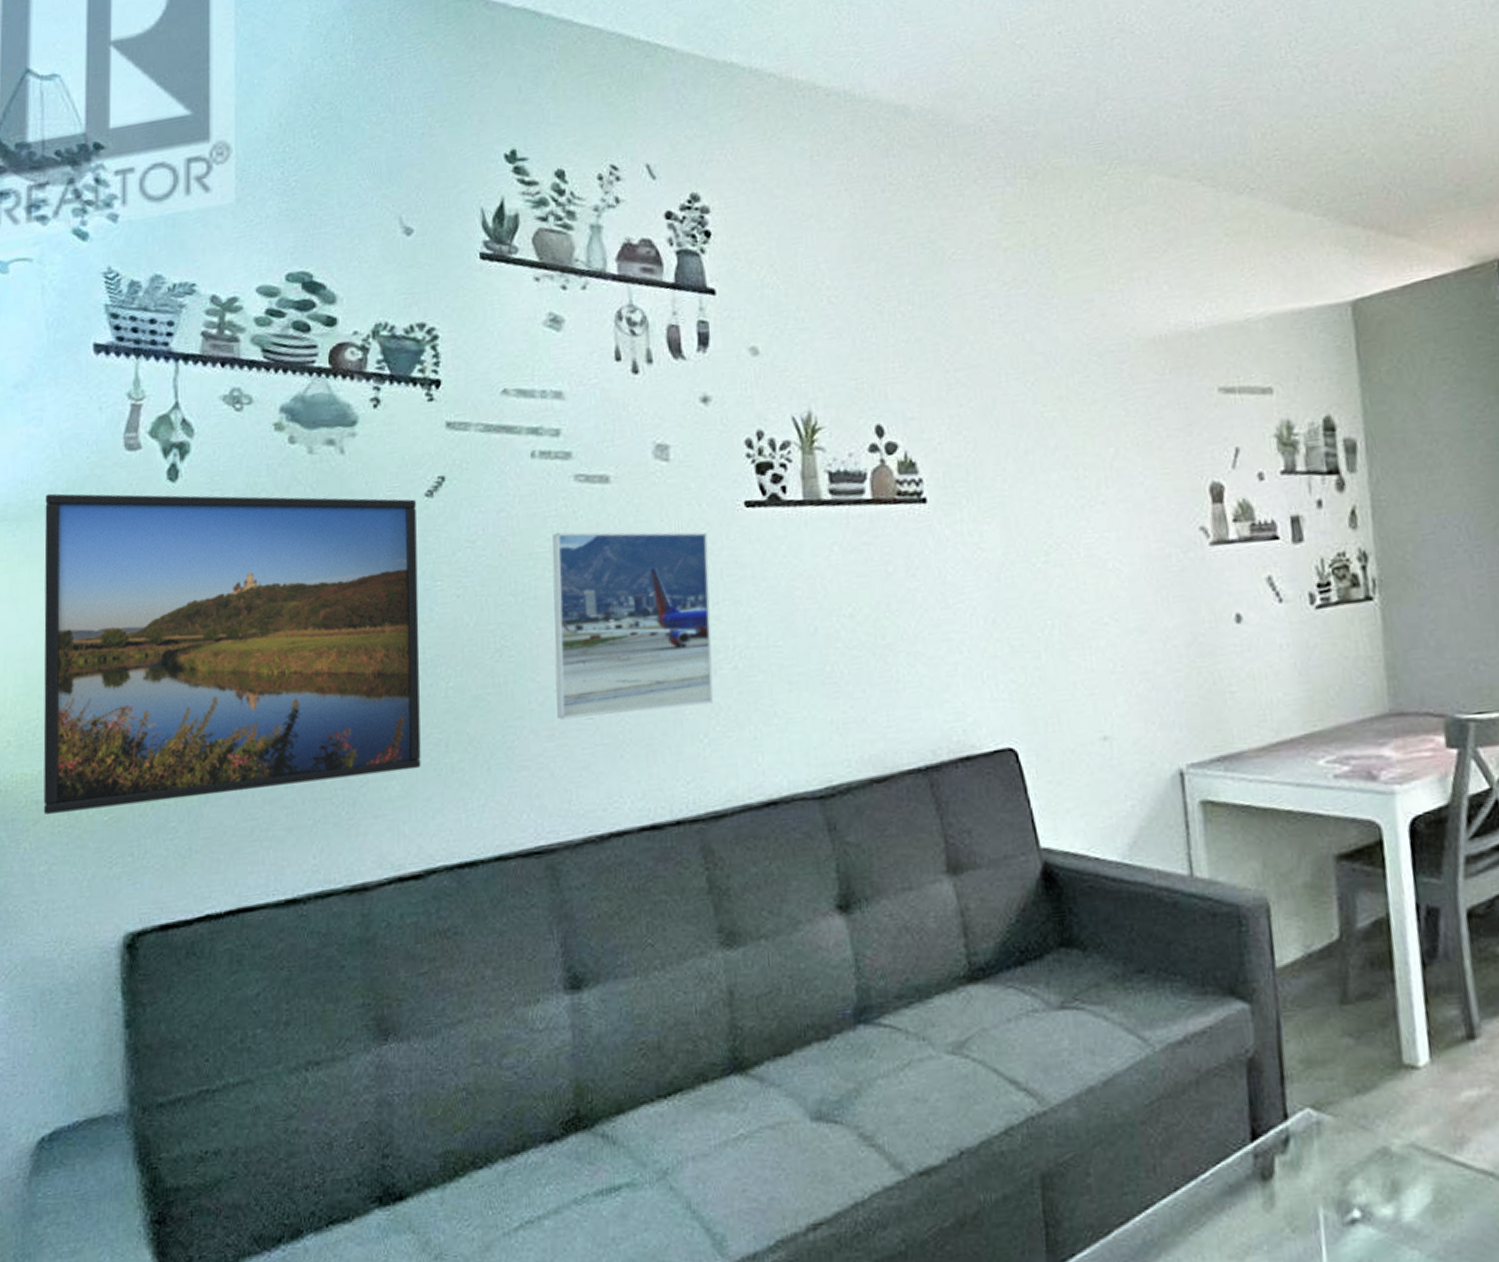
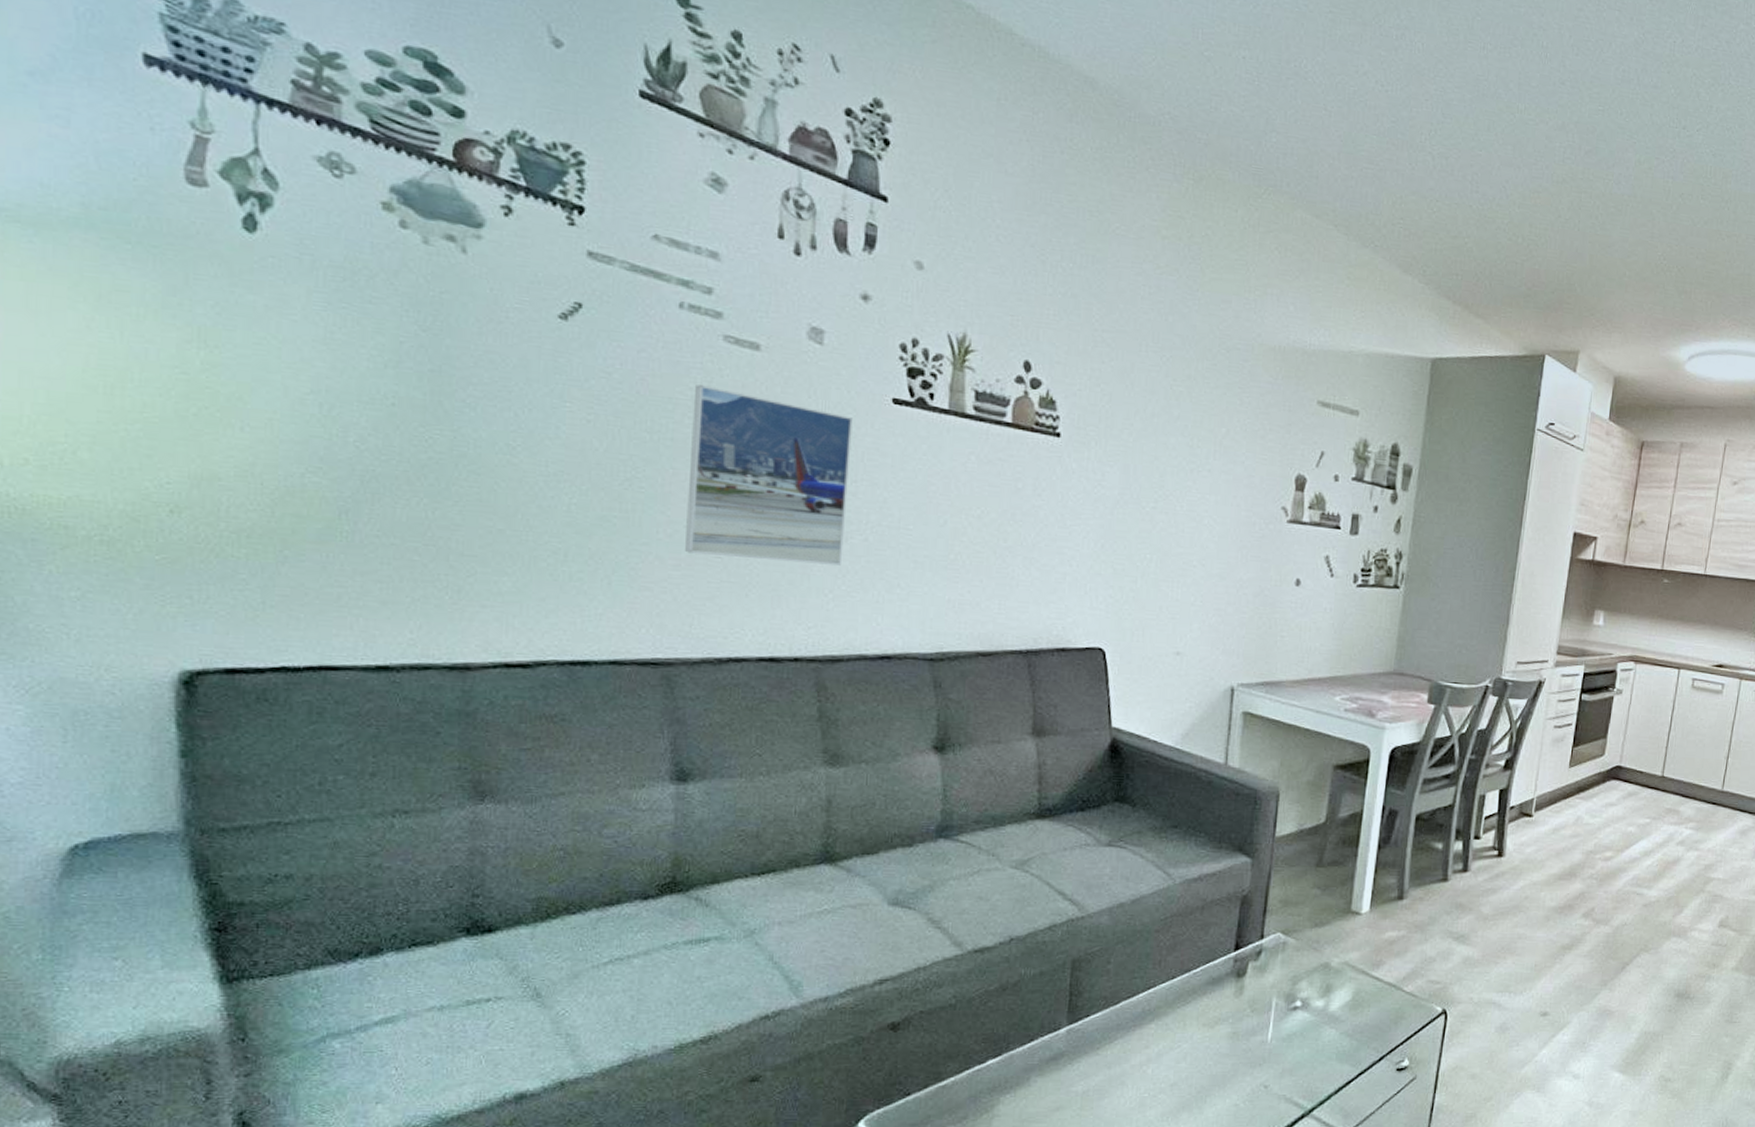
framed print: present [43,493,421,814] -> none [74,206,547,571]

